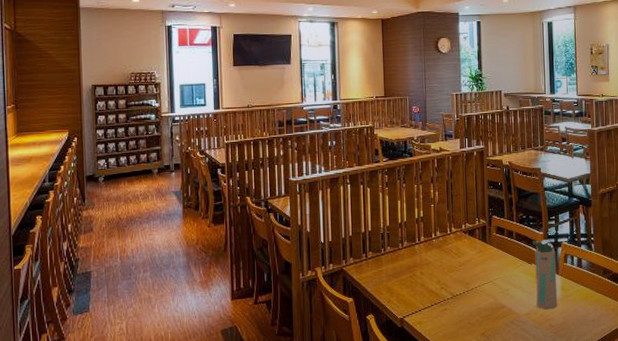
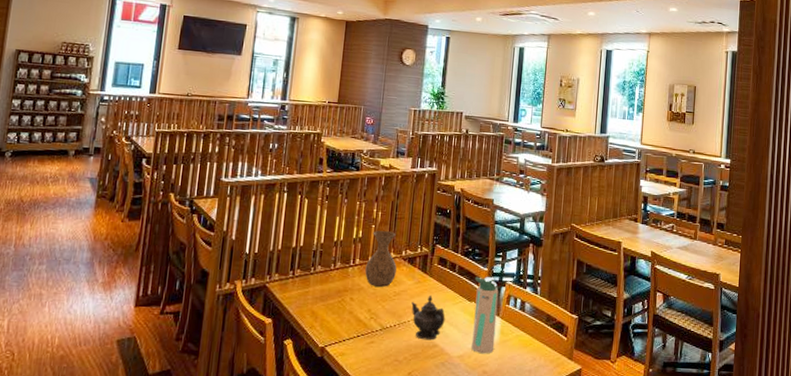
vase: none [430,208,459,260] -> present [365,231,397,287]
teapot: none [476,261,509,303] -> present [411,294,446,340]

